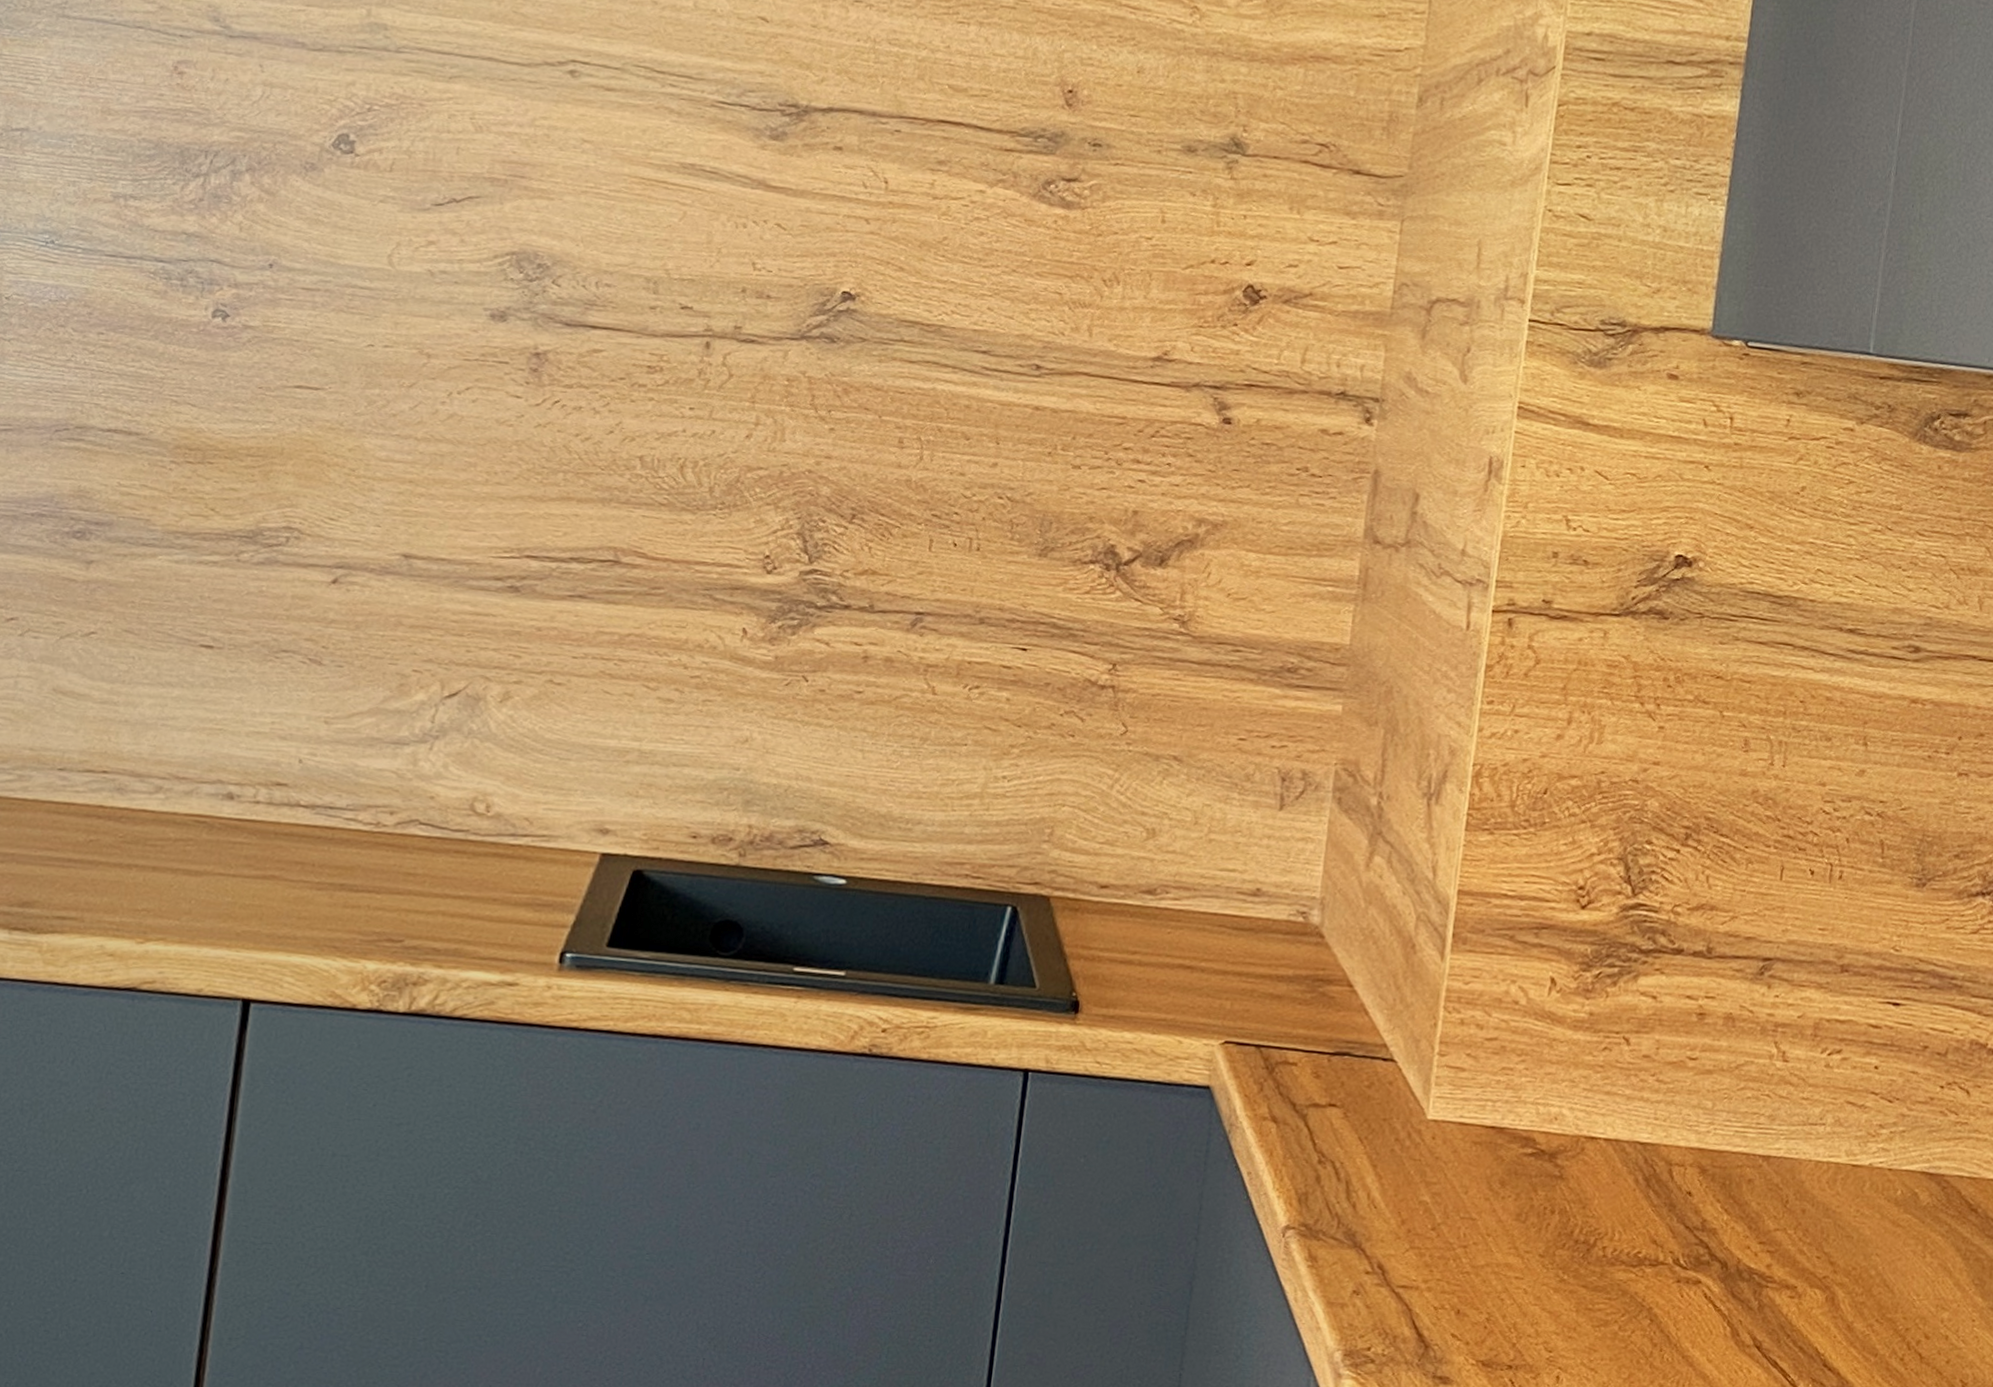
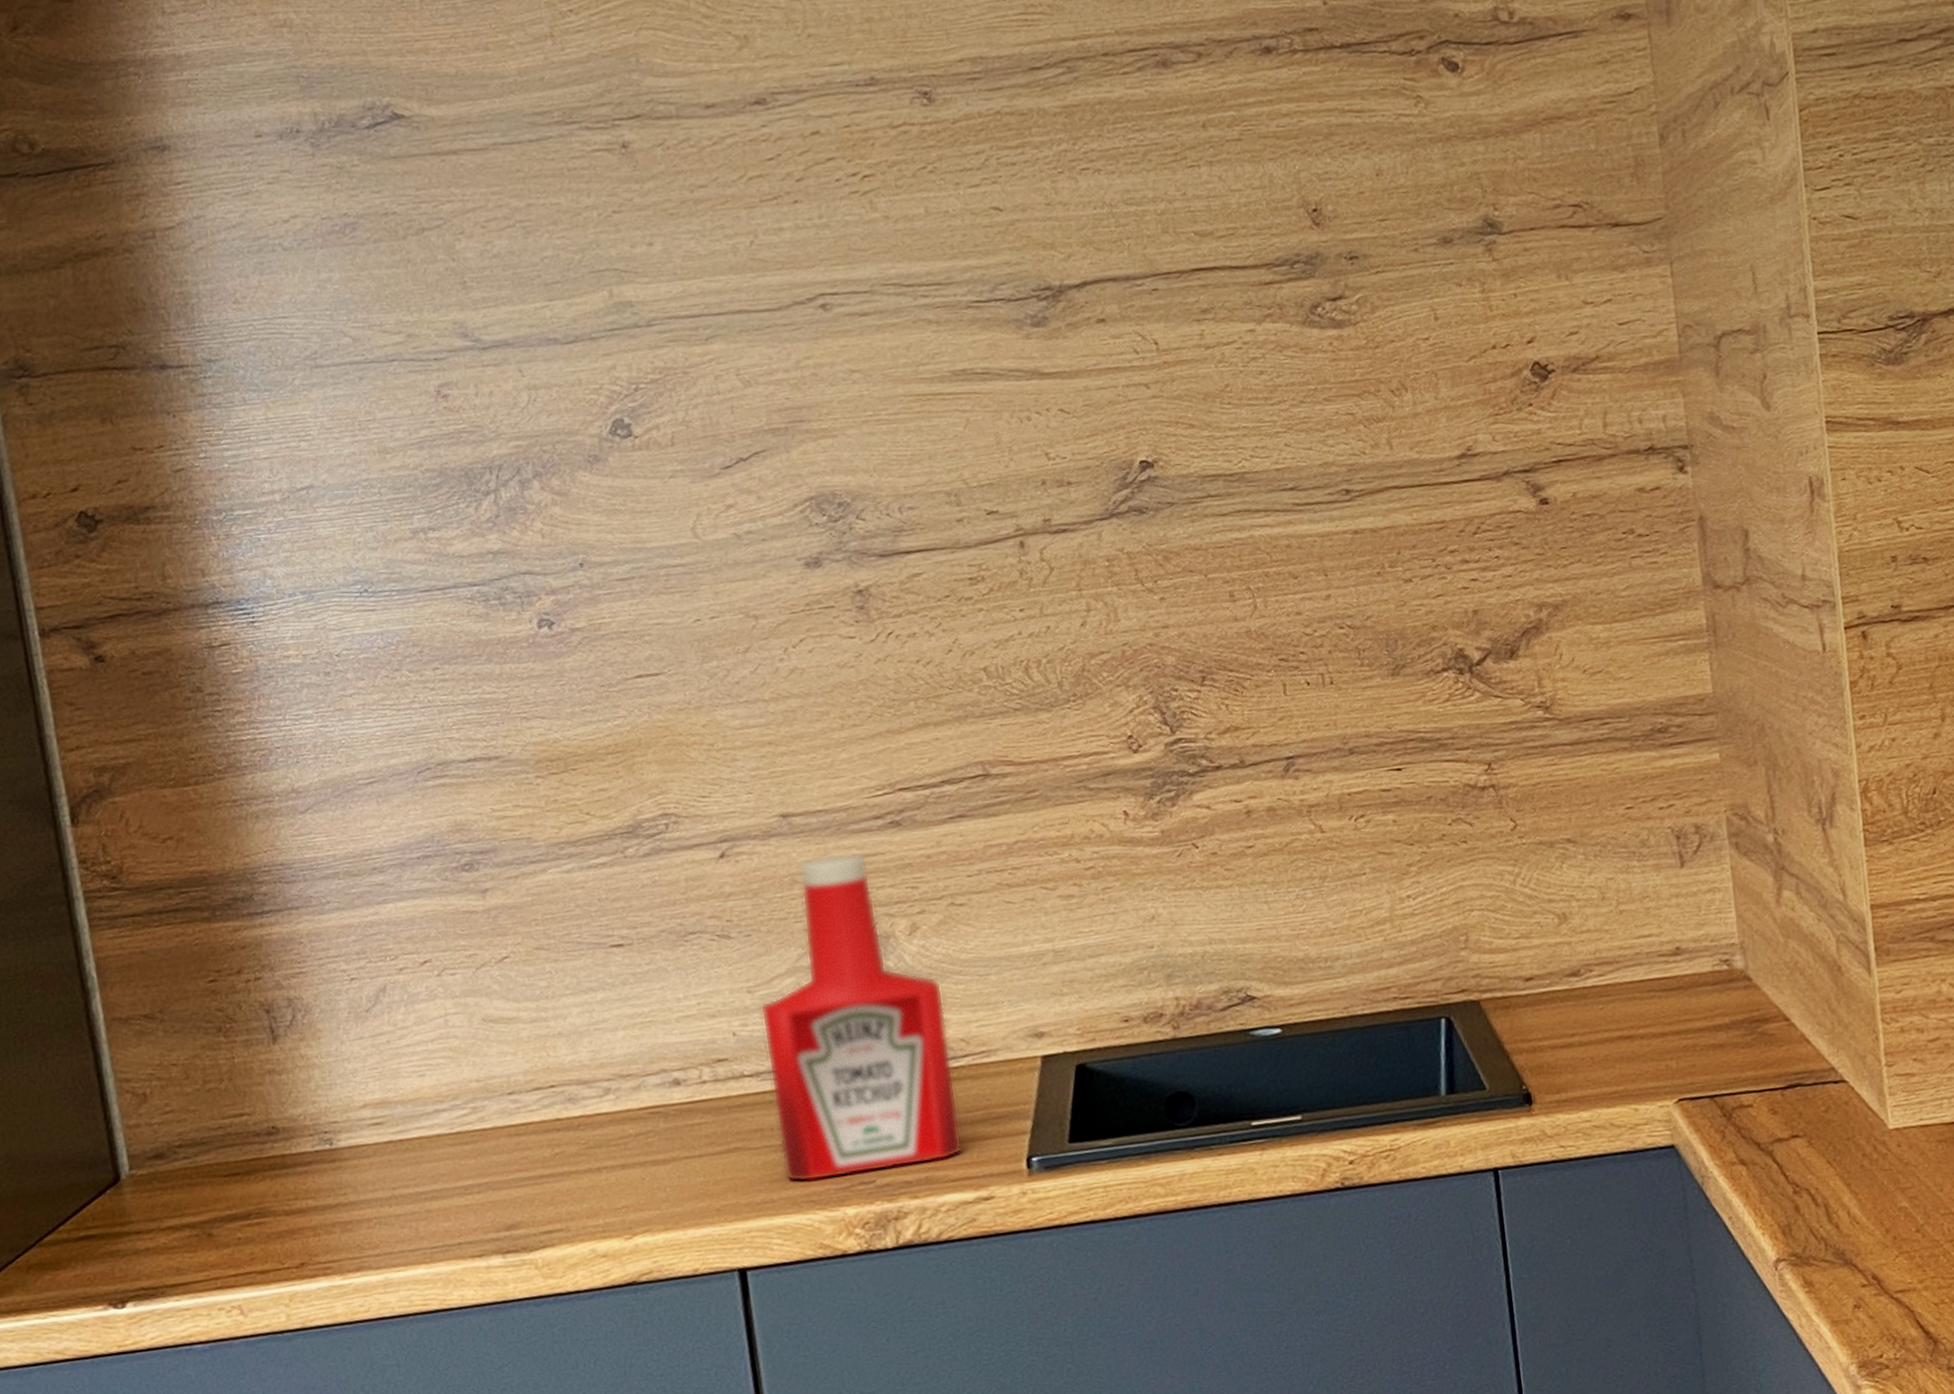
ketchup bottle: none [314,603,520,936] -> present [760,852,964,1182]

